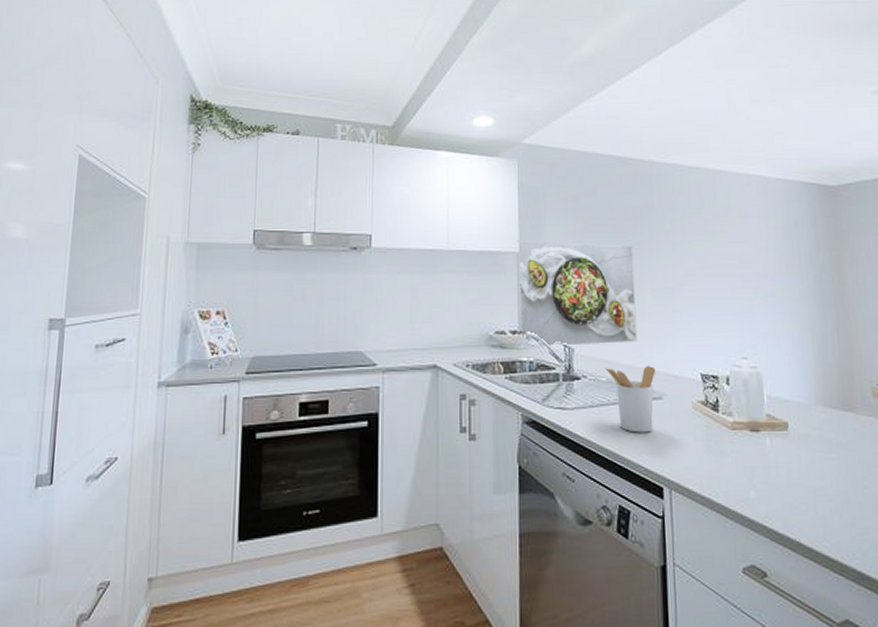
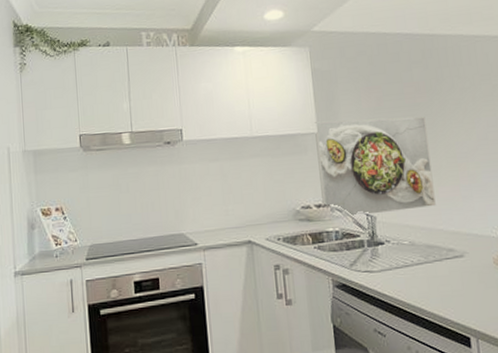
utensil holder: present [605,366,655,433] -> none [407,227,457,290]

